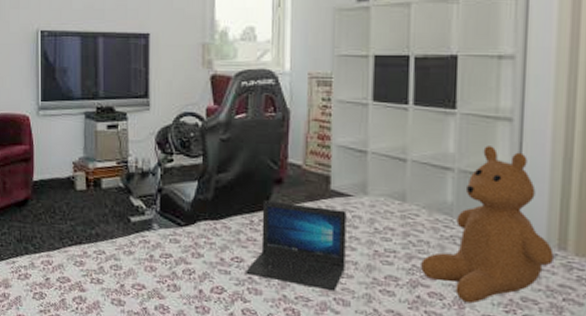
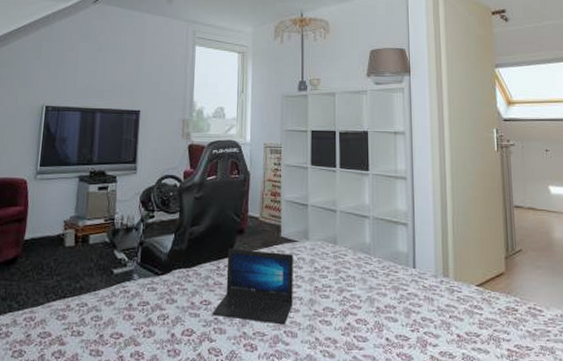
teddy bear: present [421,146,555,304] -> none [350,198,442,326]

